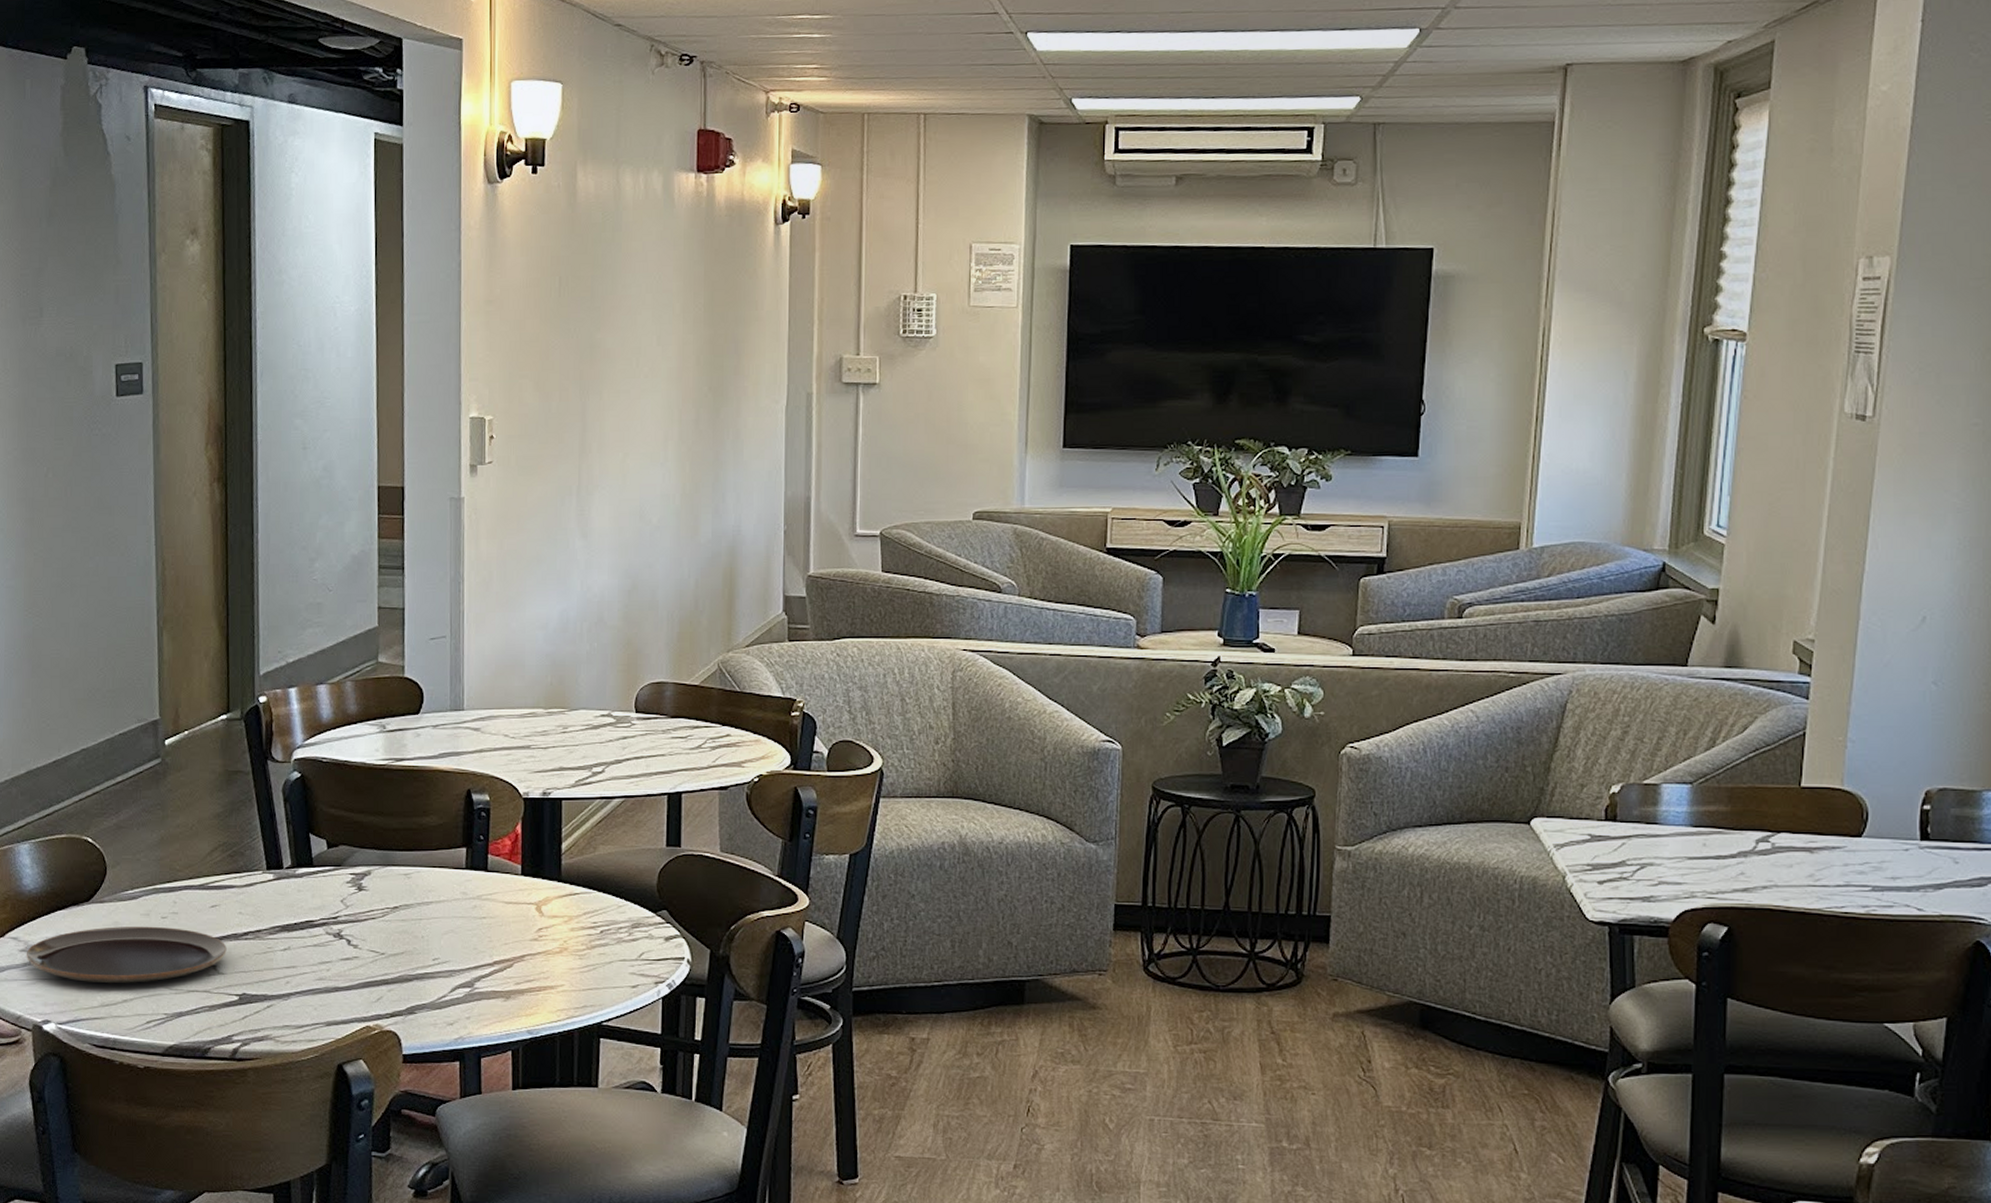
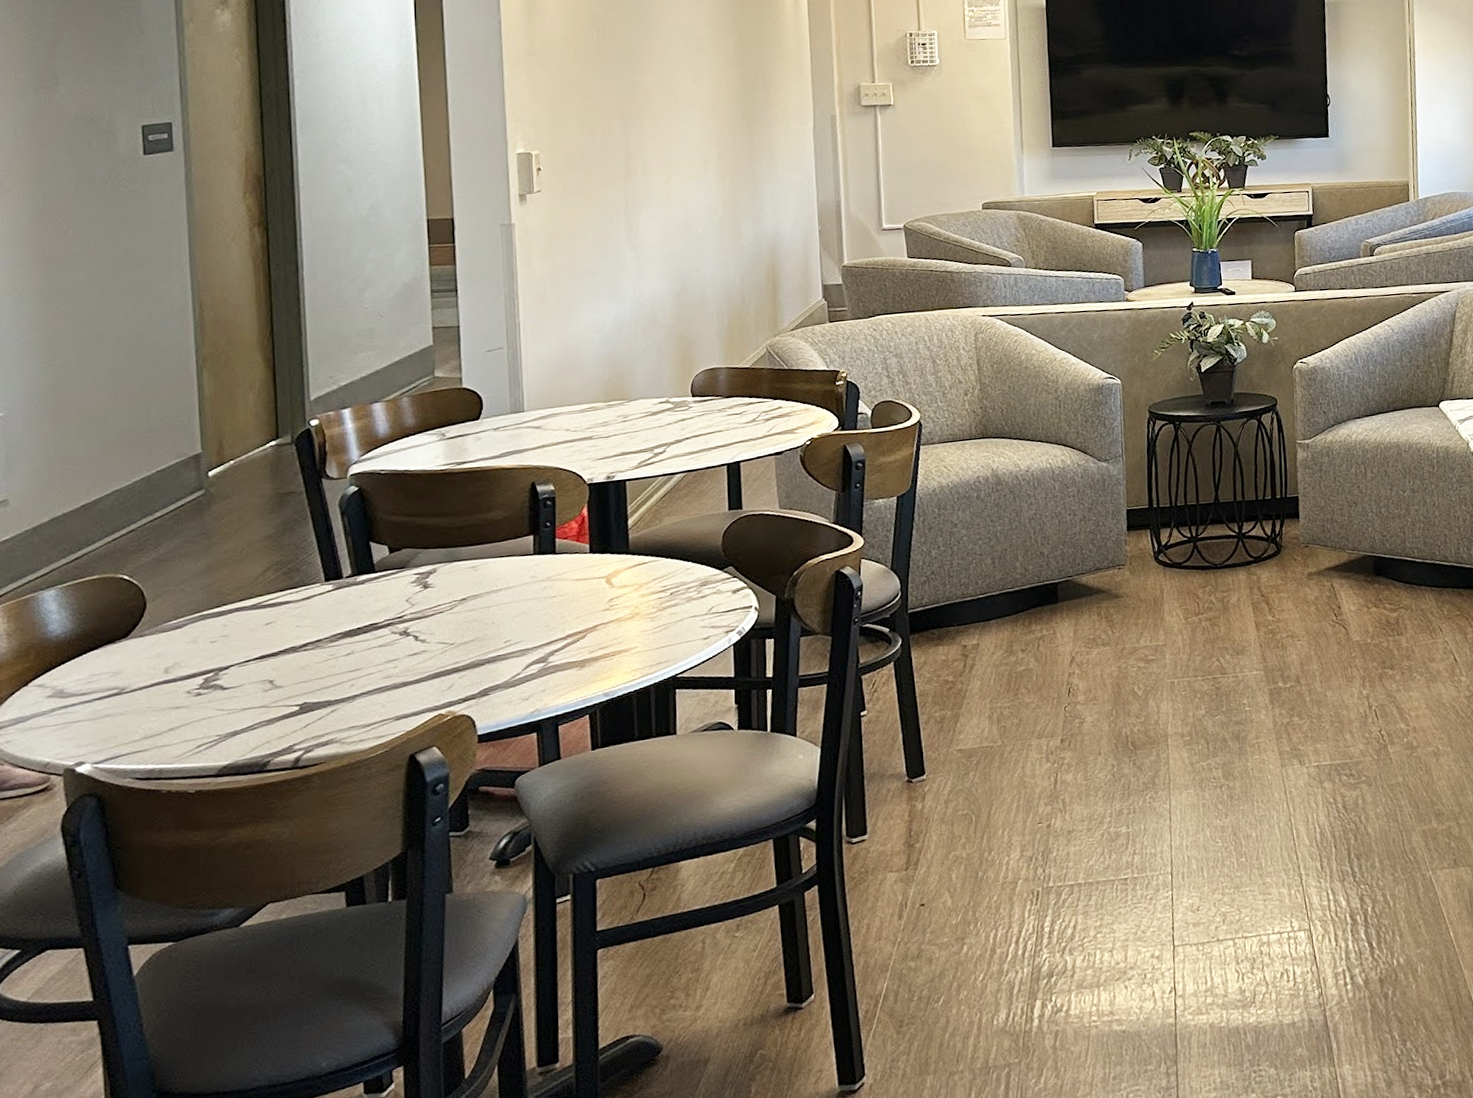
plate: present [26,926,227,983] -> none [54,649,284,718]

